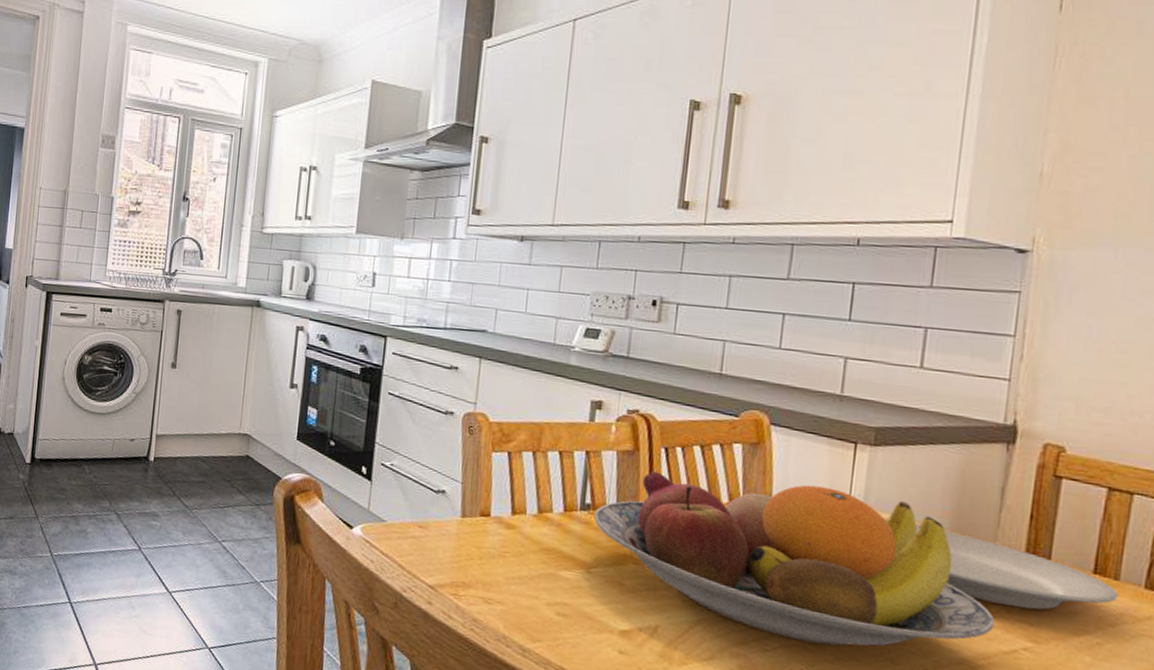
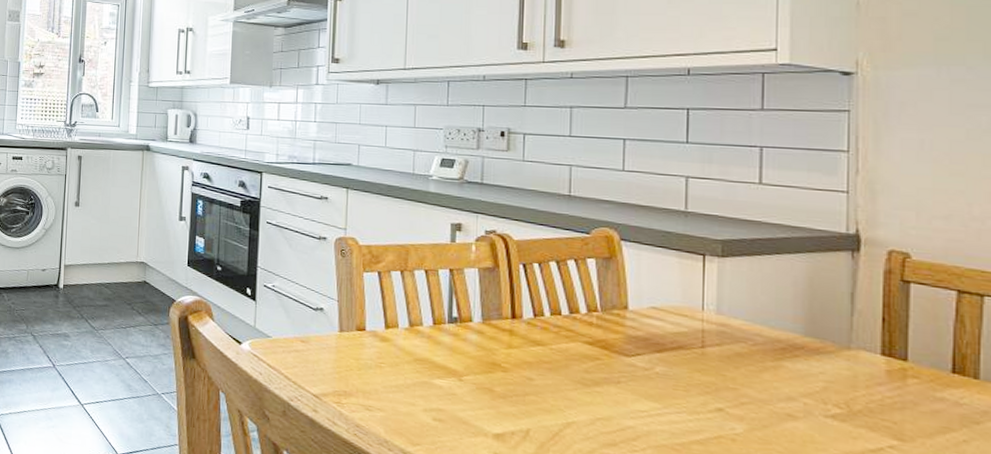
fruit bowl: present [593,471,995,646] -> none [461,286,857,446]
plate: present [884,518,1119,610] -> none [738,324,980,409]

